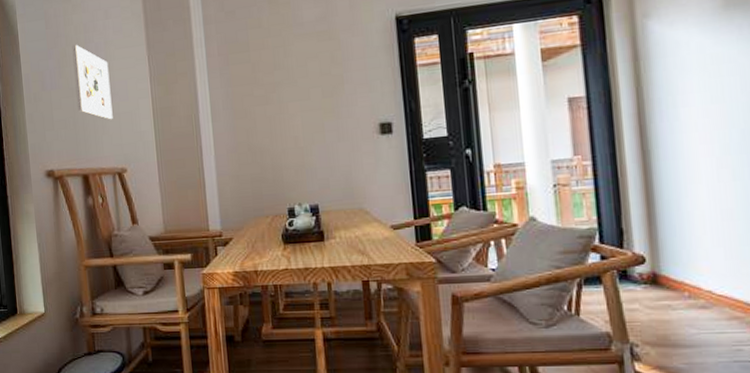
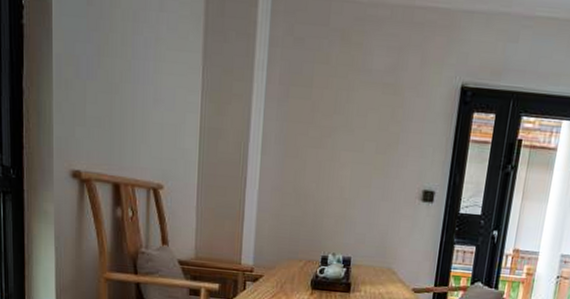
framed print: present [72,44,113,120] -> none [115,32,157,129]

